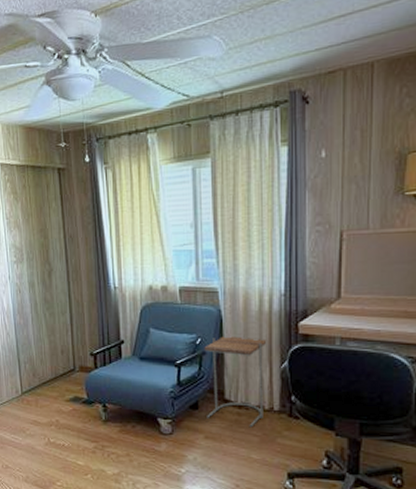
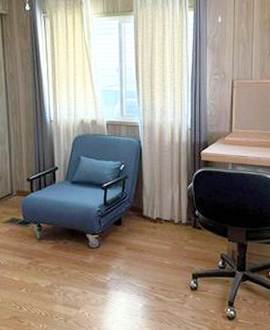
side table: present [204,335,267,428] -> none [127,162,177,239]

